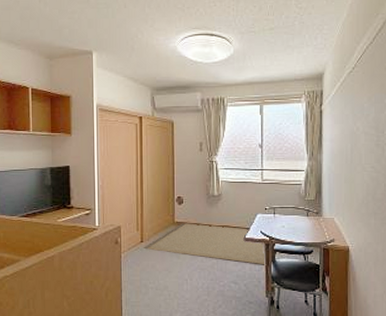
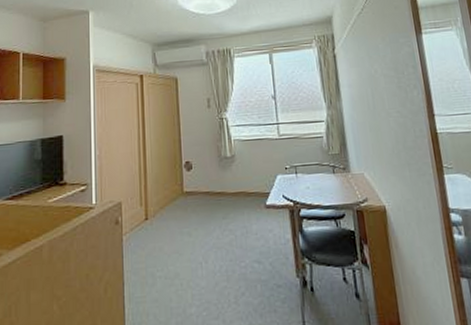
rug: present [143,223,267,265] -> none [148,192,294,237]

